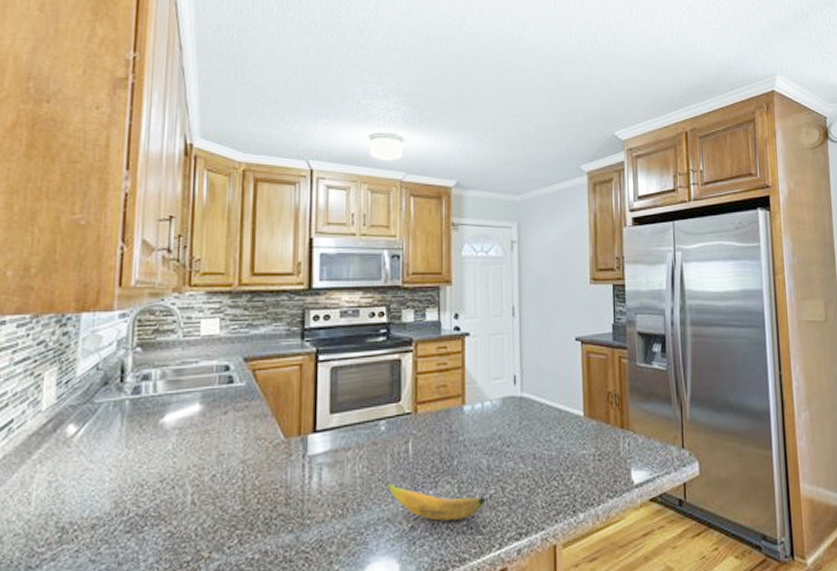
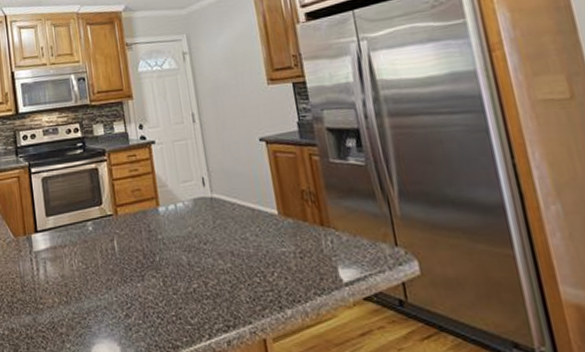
banana: present [385,481,486,521] -> none [98,274,191,311]

